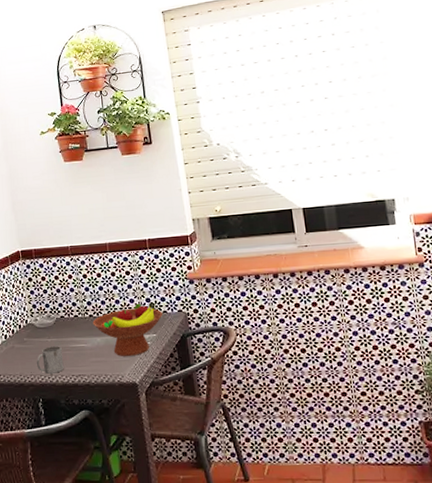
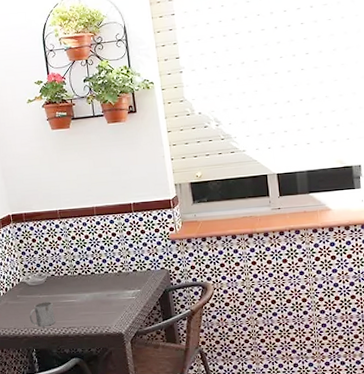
fruit bowl: present [92,302,163,356] -> none [81,261,147,310]

